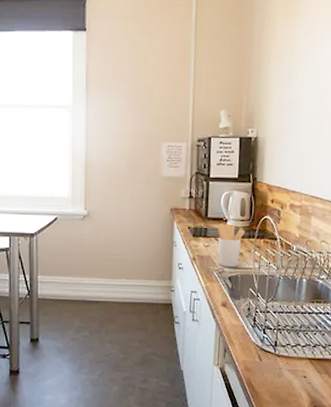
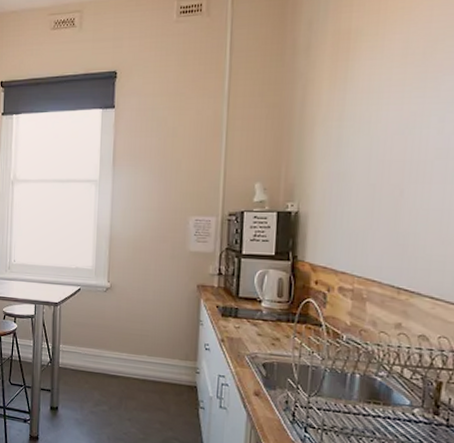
utensil holder: present [217,223,245,268] -> none [249,304,282,354]

